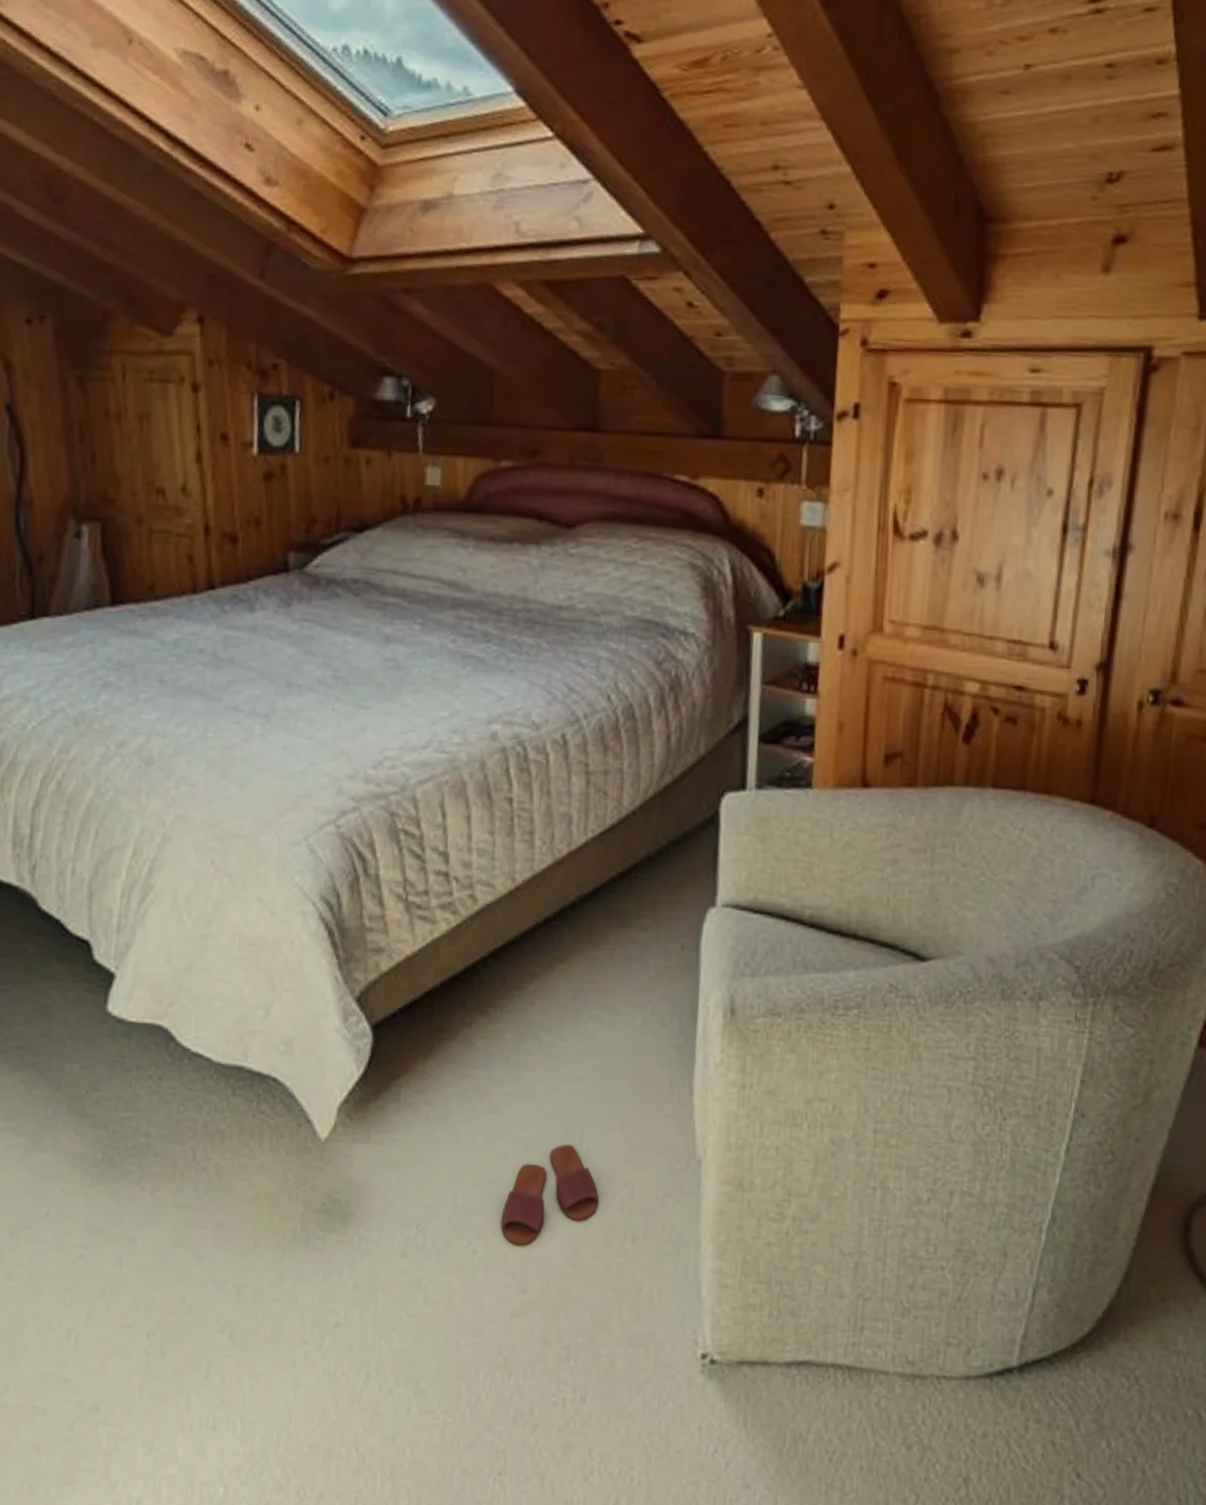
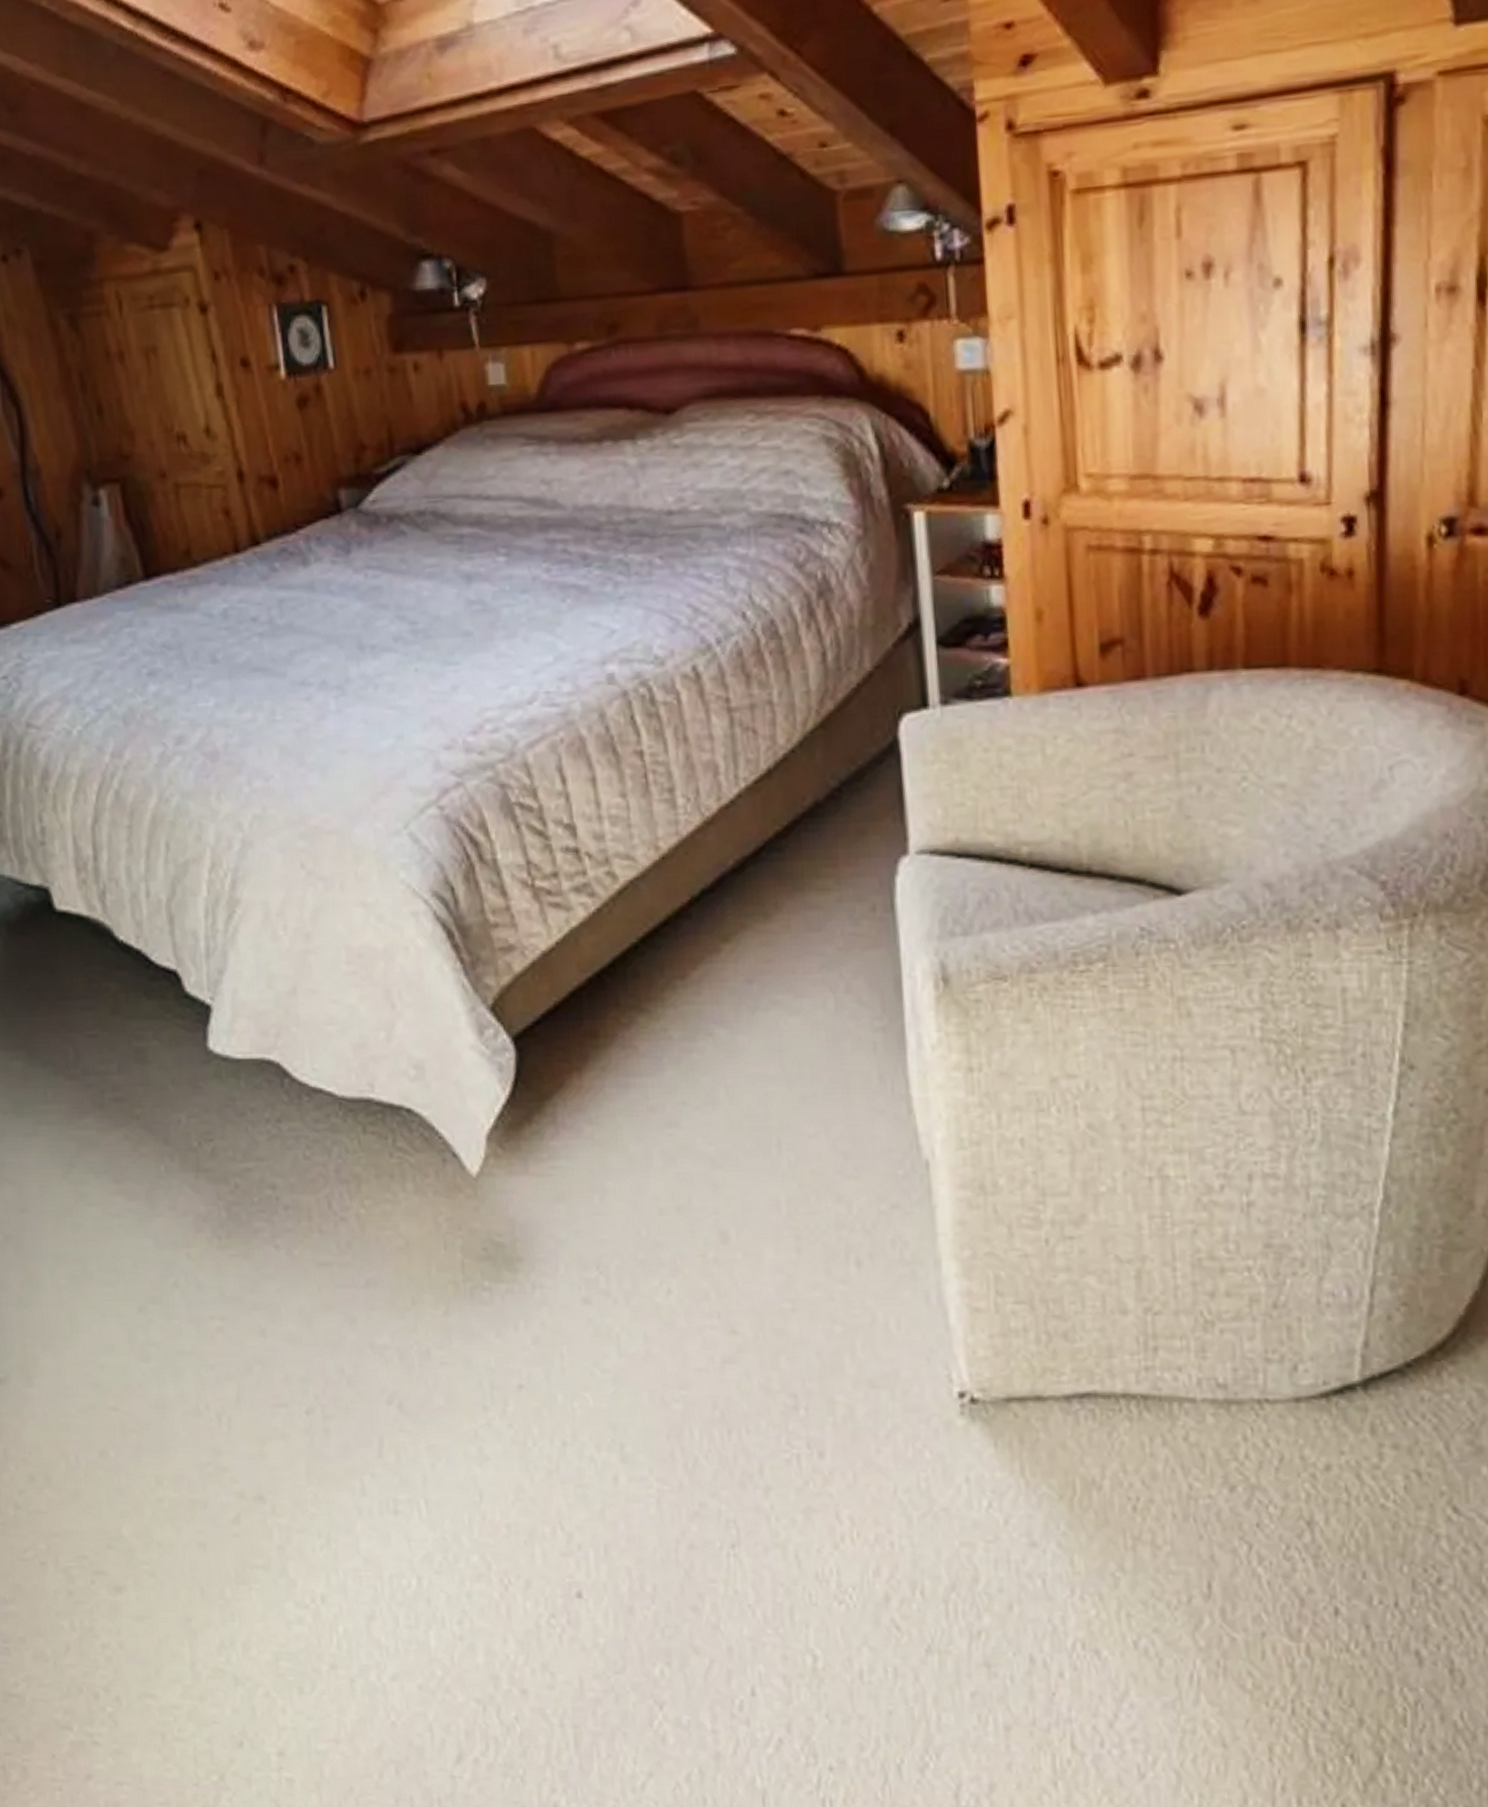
slippers: present [501,1144,599,1246] -> none [695,1156,810,1280]

